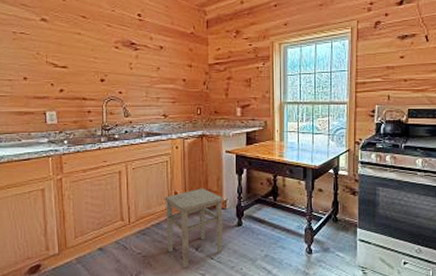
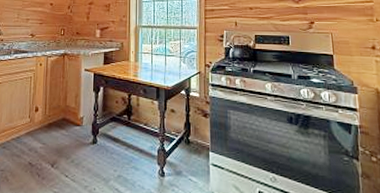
stool: present [164,188,223,268] -> none [25,104,80,185]

